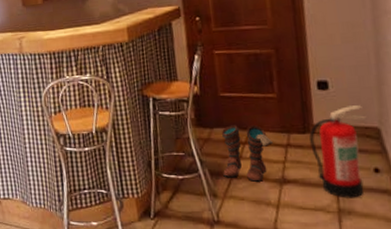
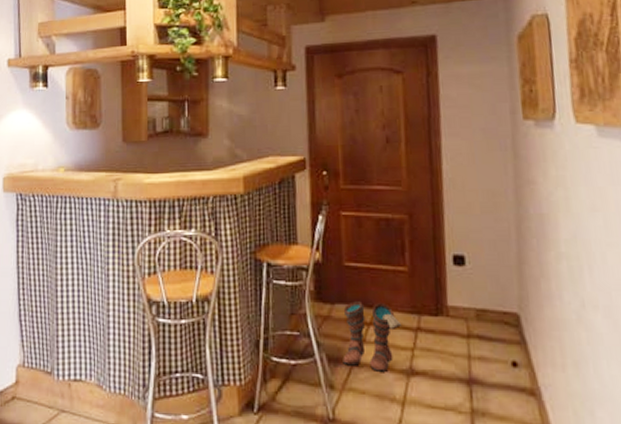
fire extinguisher: present [309,105,367,198] -> none [441,286,506,397]

